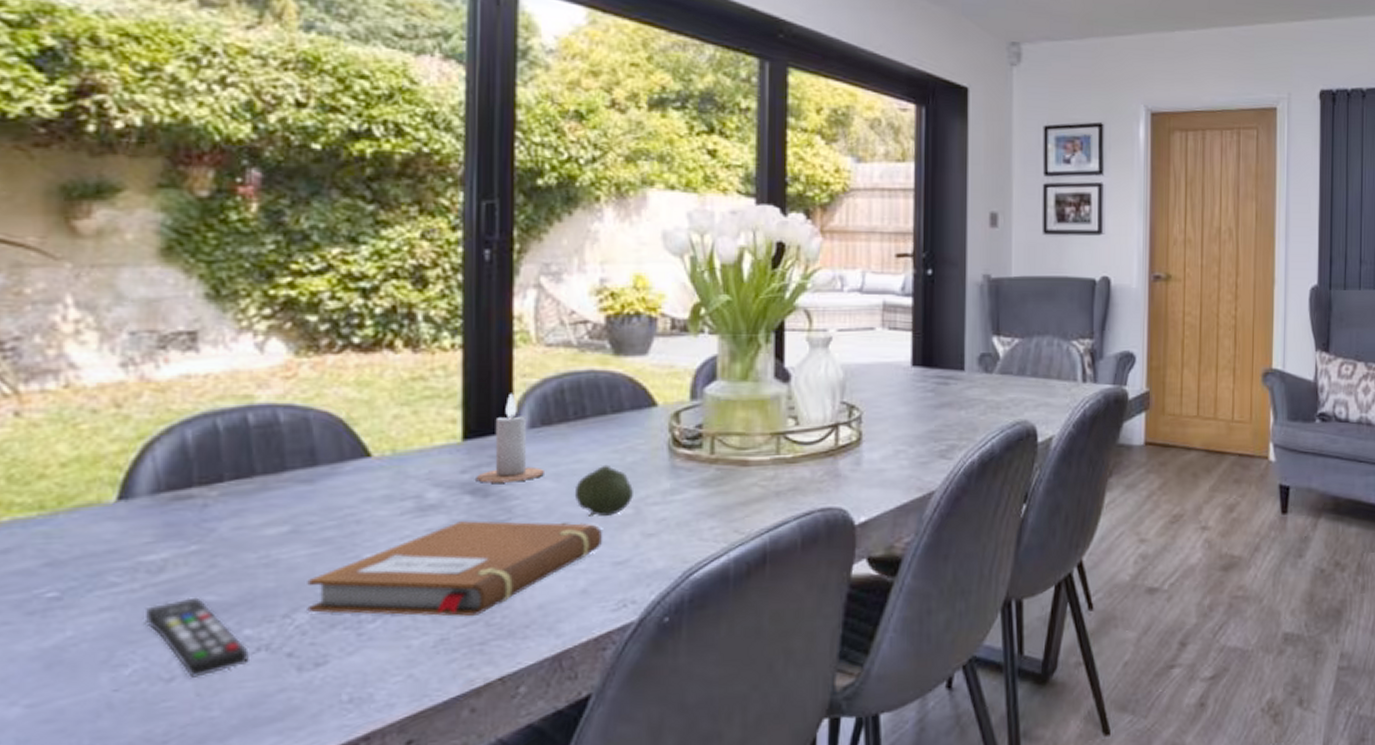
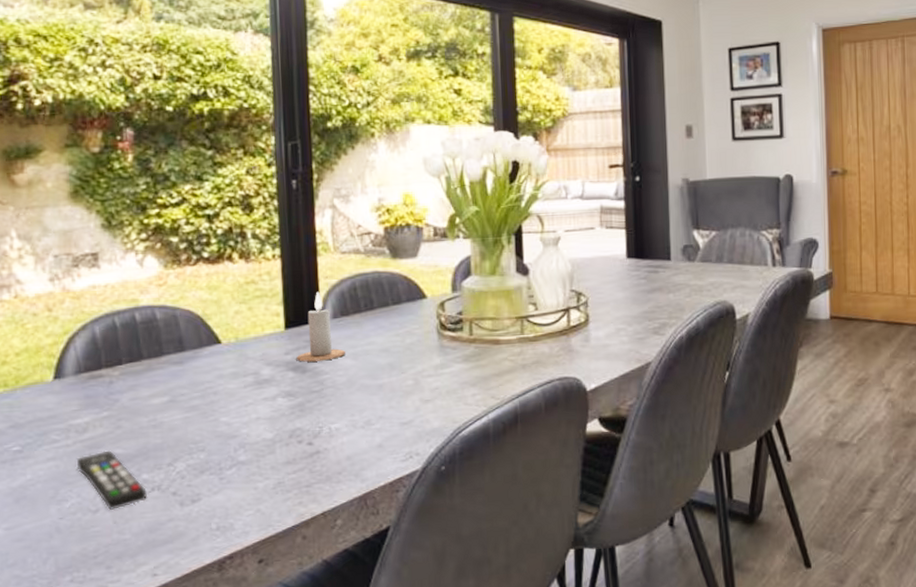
notebook: present [307,521,602,616] -> none [183,391,391,465]
fruit: present [574,464,633,517] -> none [368,345,412,387]

